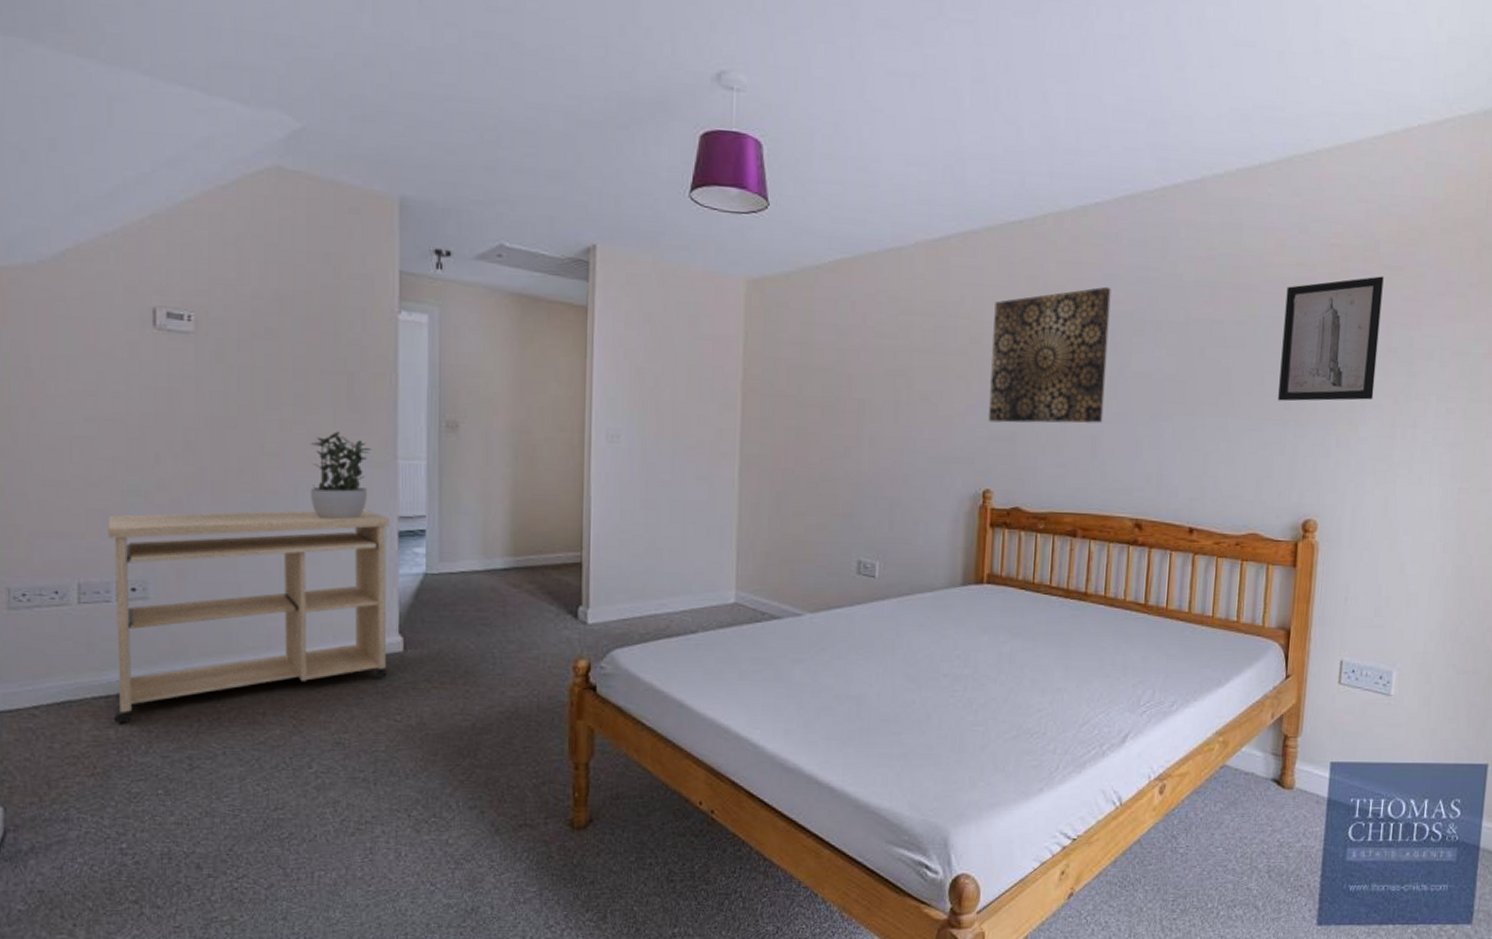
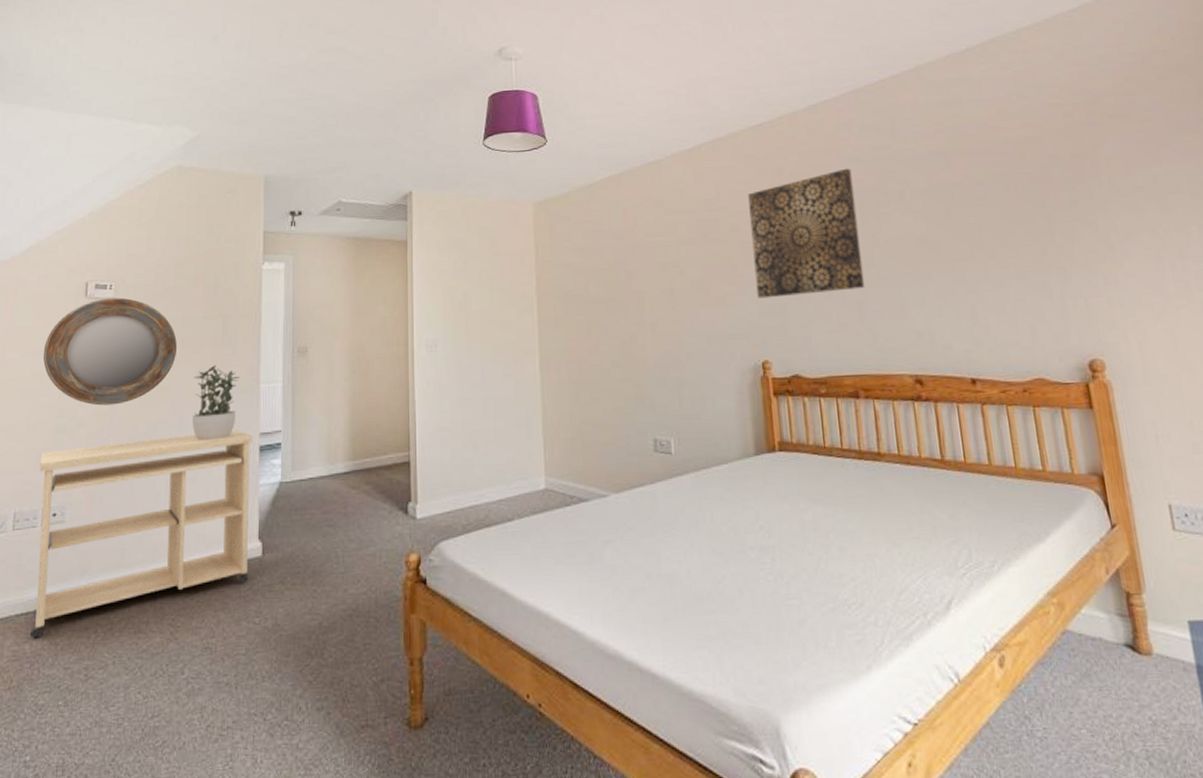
home mirror: none [99,332,287,467] -> present [43,297,178,406]
wall art: present [1278,276,1384,402] -> none [1017,125,1131,249]

